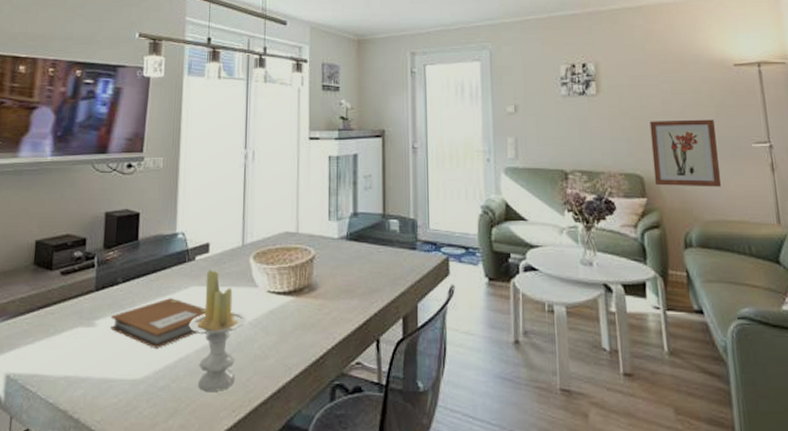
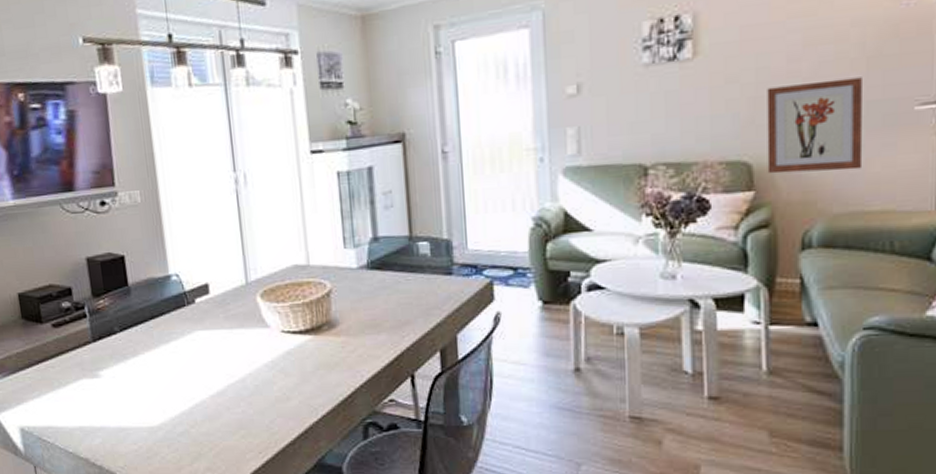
notebook: present [110,298,206,348] -> none [114,344,216,396]
candle: present [189,270,246,391] -> none [200,312,261,435]

